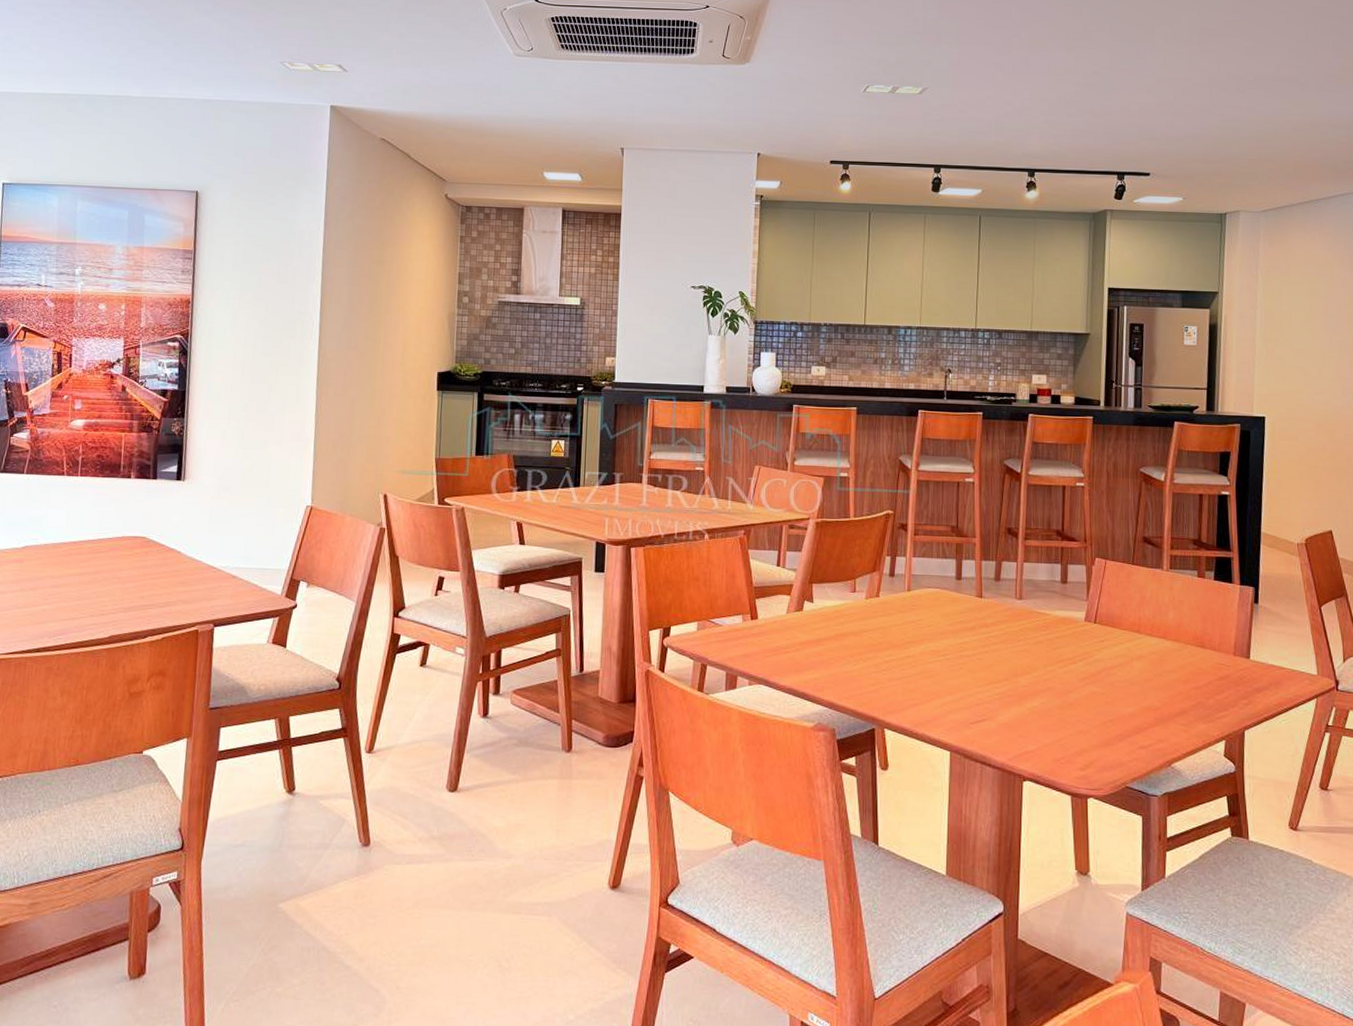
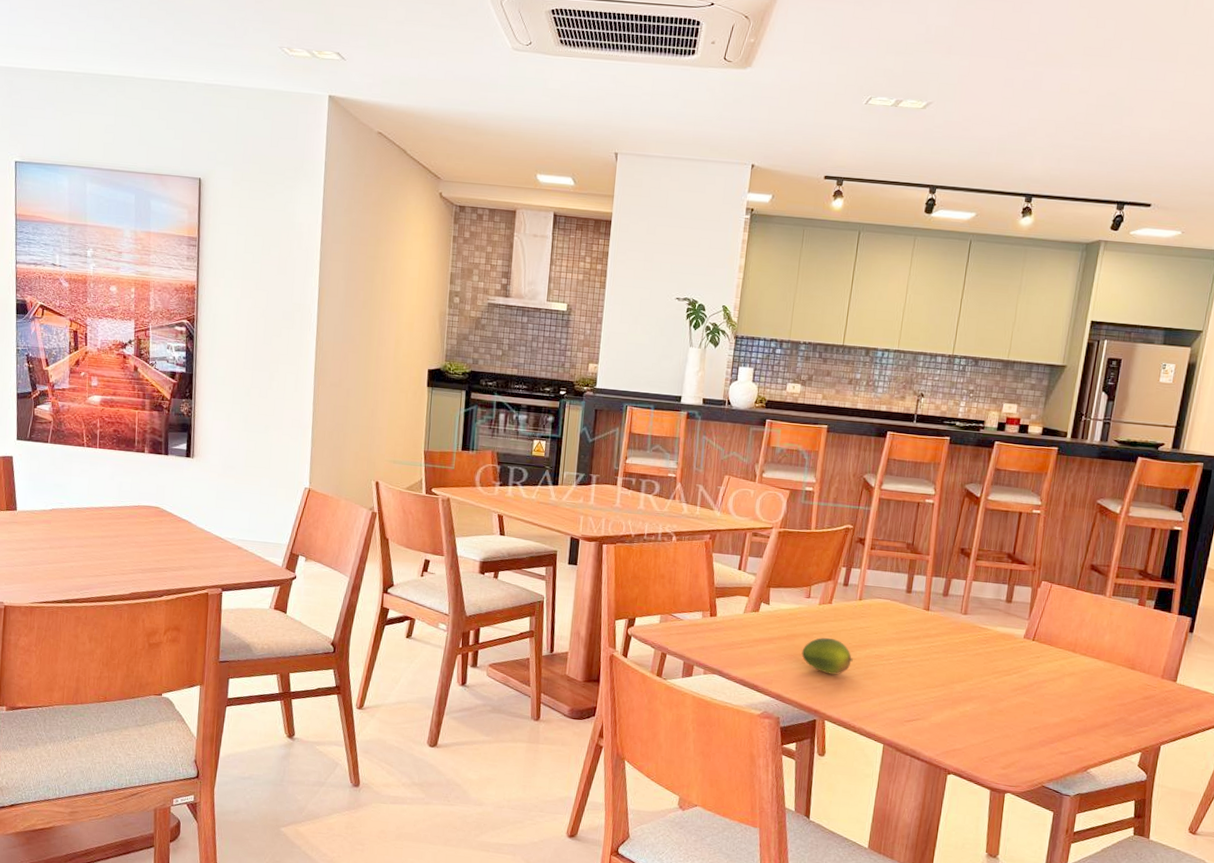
fruit: none [852,634,908,676] -> present [801,637,853,675]

